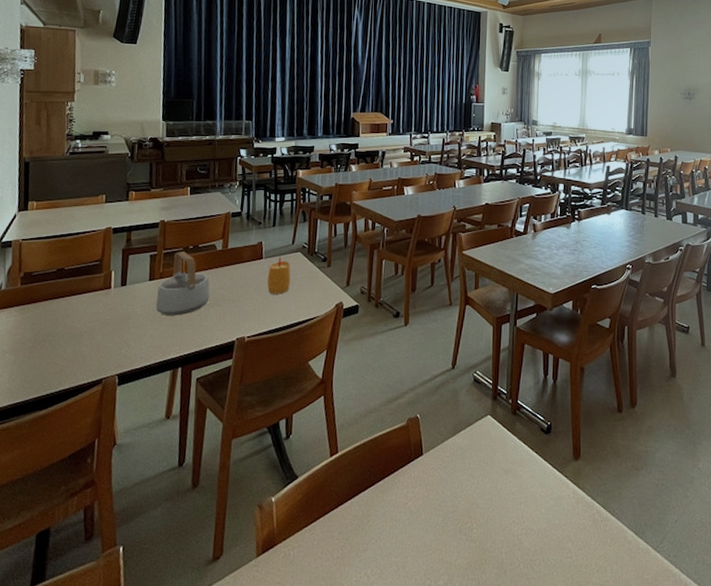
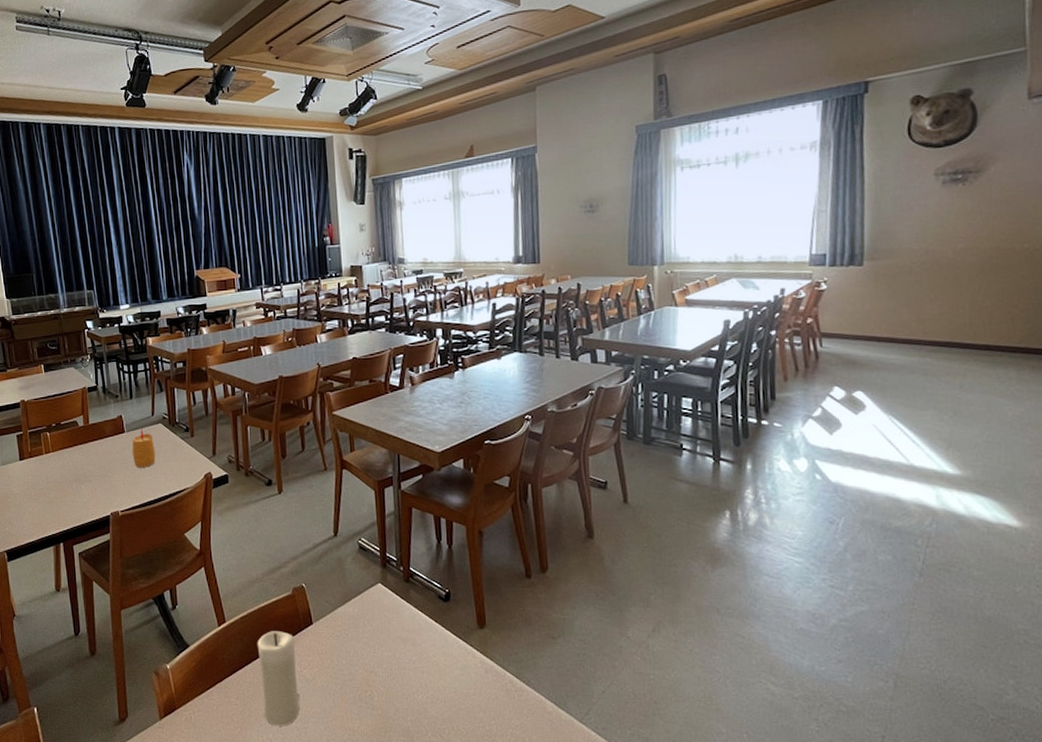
teapot: present [156,251,210,316] -> none [29,430,79,493]
candle: none [364,462,403,561] -> present [257,631,299,726]

